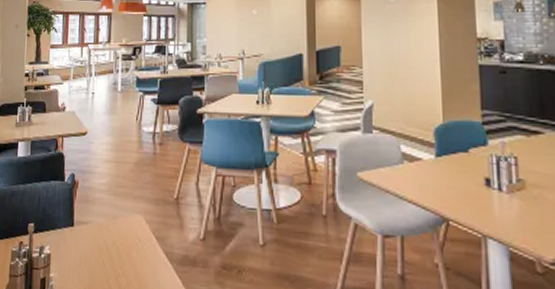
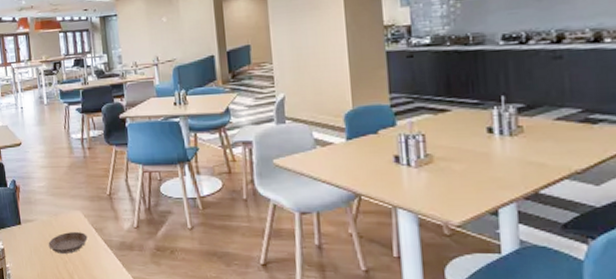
saucer: none [101,239,147,266] -> present [48,232,88,254]

